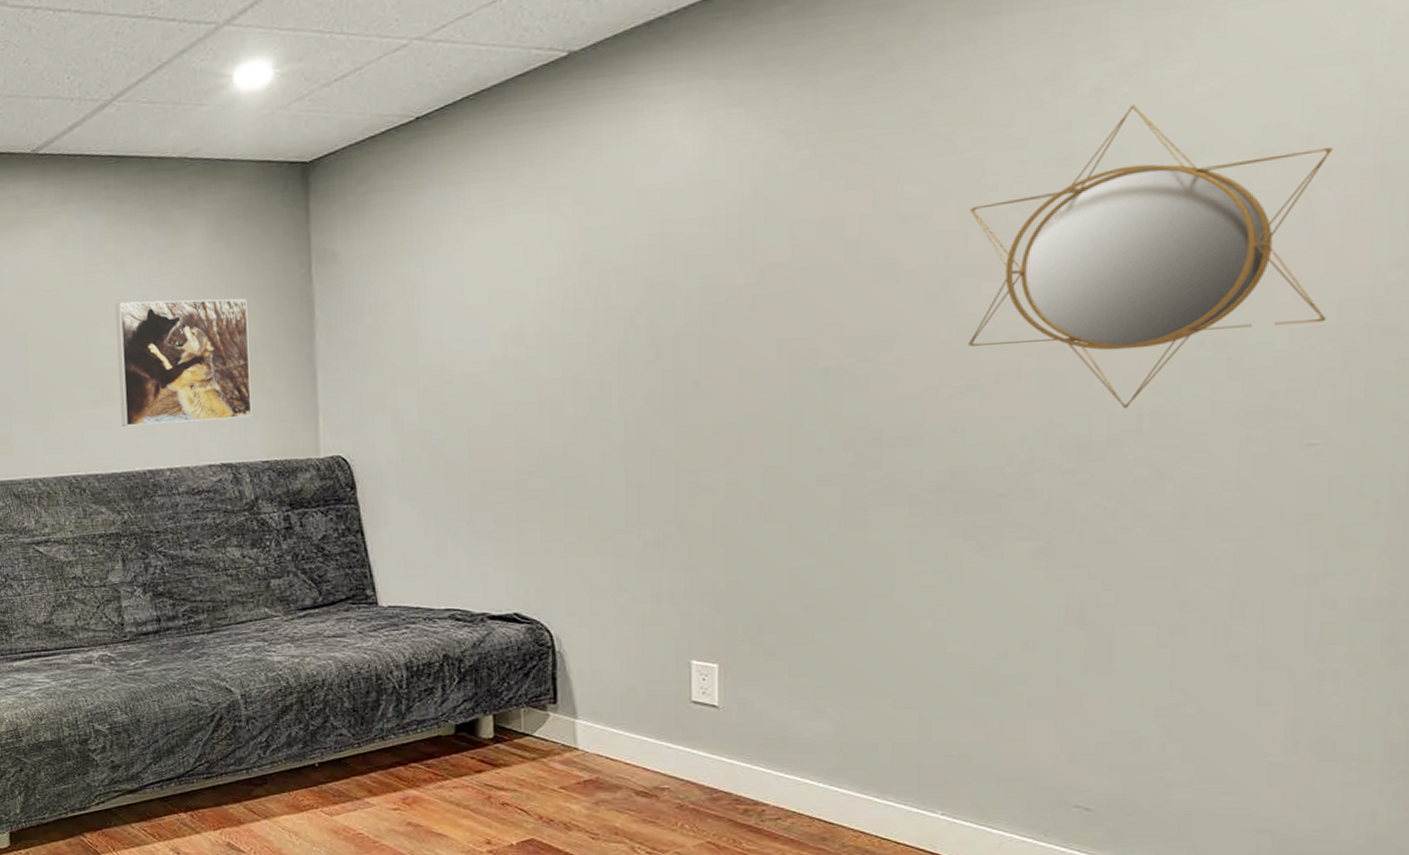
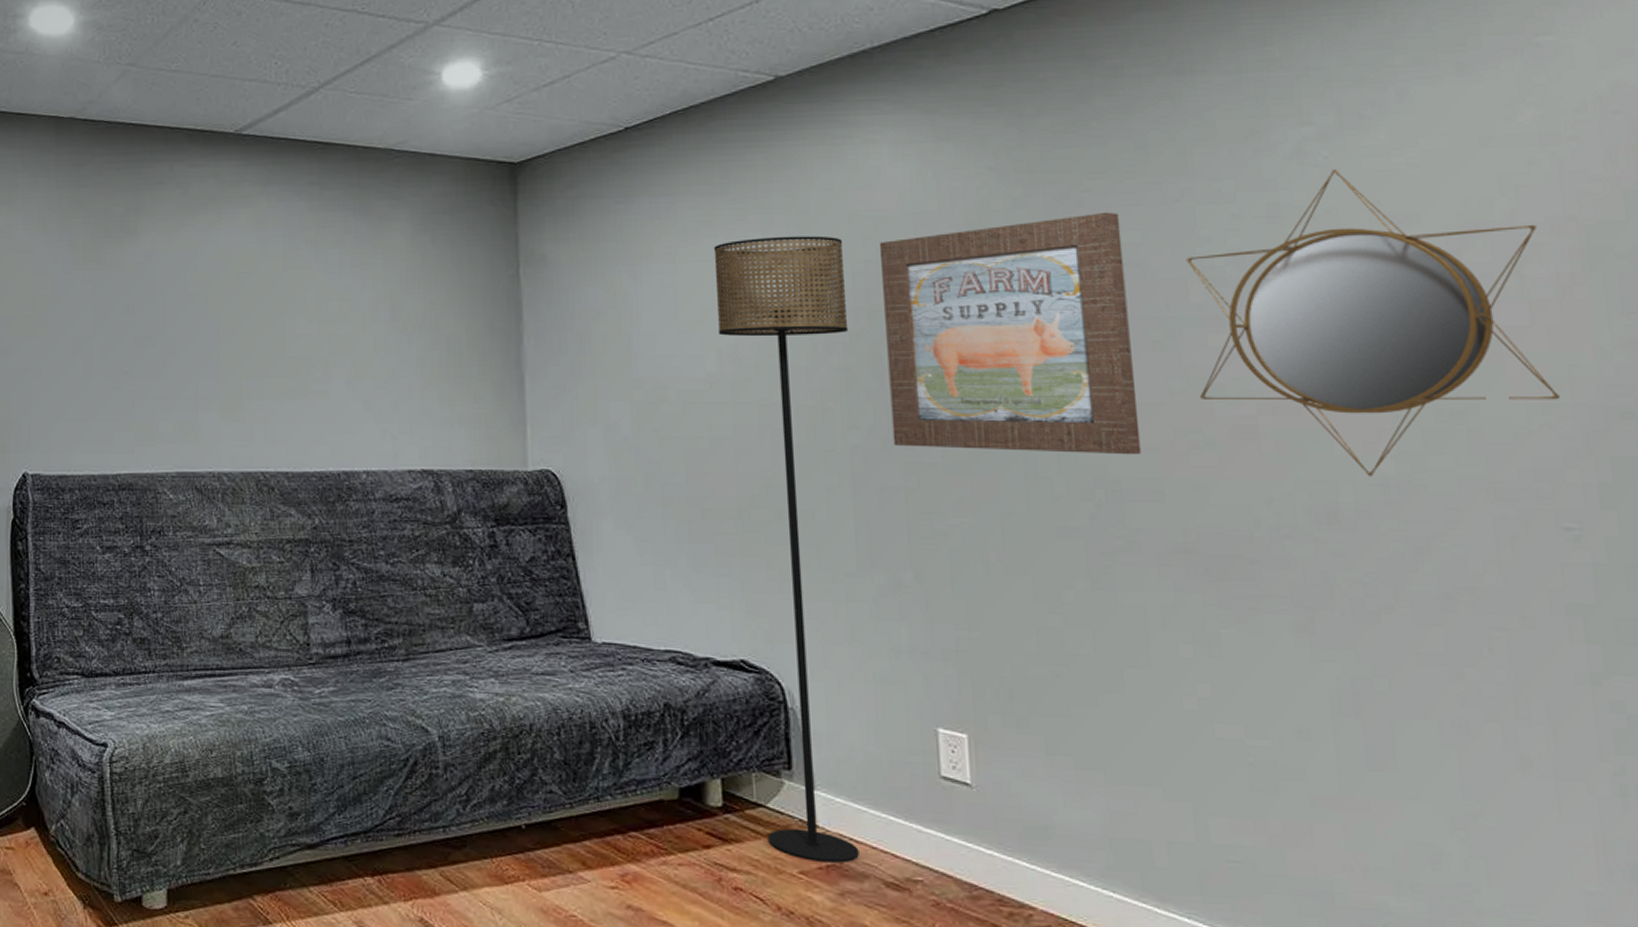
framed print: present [115,298,252,426] -> none [314,290,455,422]
floor lamp: none [501,212,630,778] -> present [713,236,859,863]
wall art: none [664,166,907,411] -> present [879,212,1142,455]

